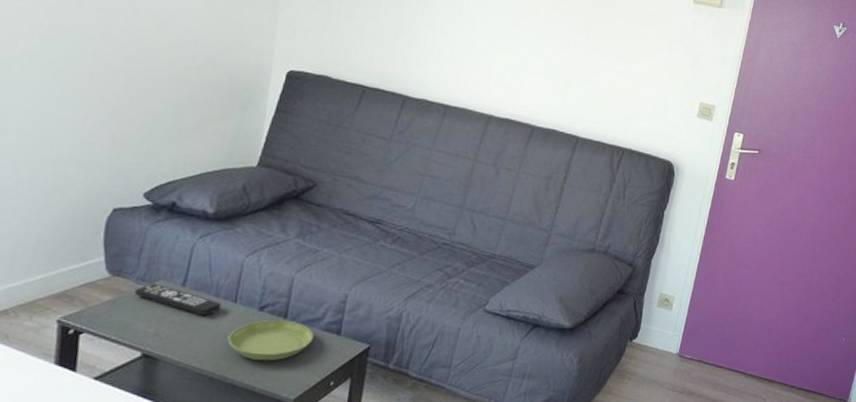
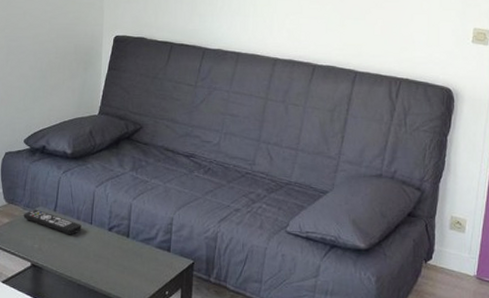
saucer: present [227,319,314,361] -> none [88,238,150,273]

